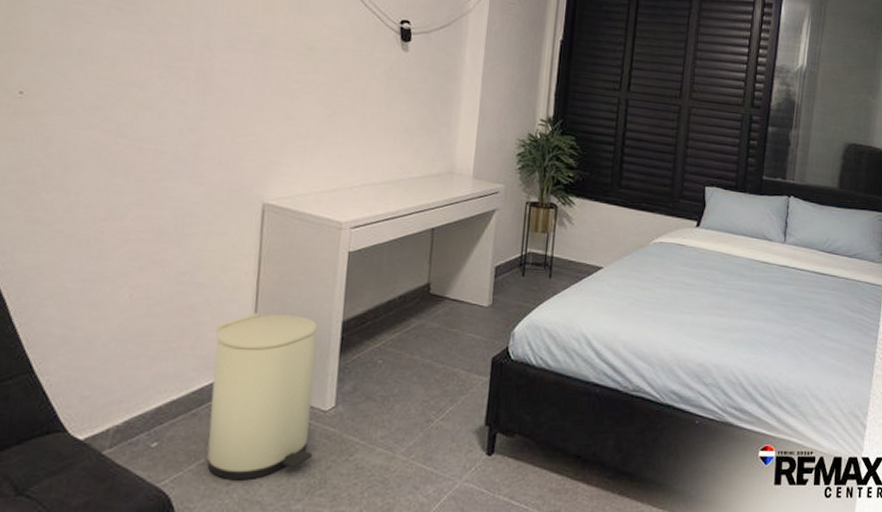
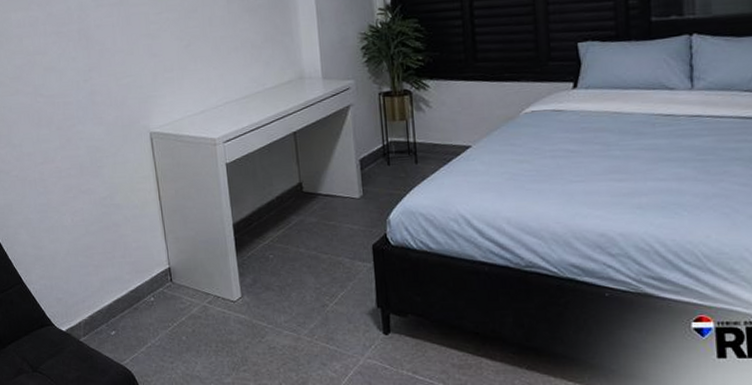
pedal bin: present [206,313,318,481] -> none [136,222,232,360]

